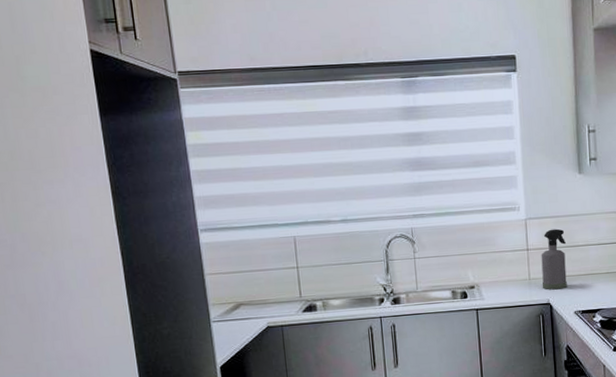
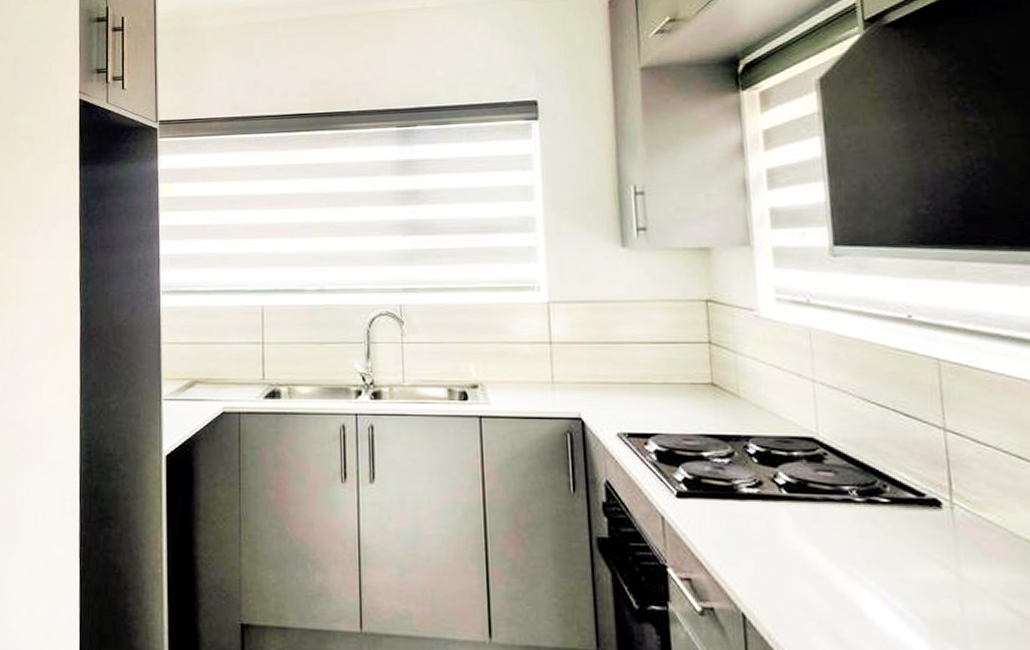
spray bottle: present [541,228,567,290] -> none [569,317,606,400]

